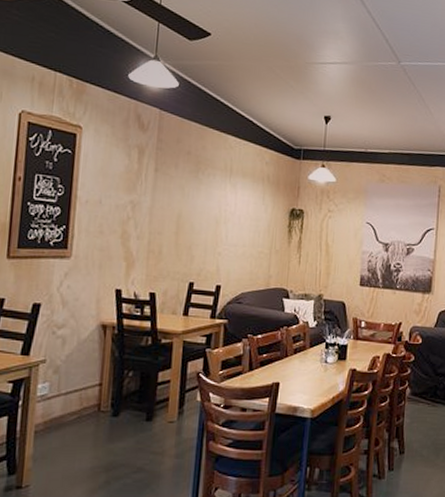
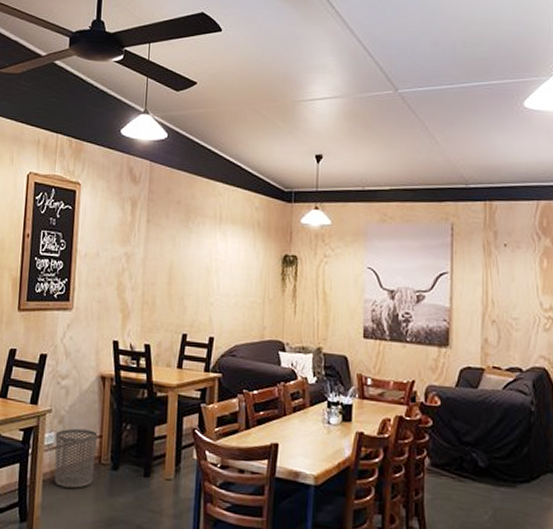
waste bin: none [48,378,97,437] -> present [54,428,98,488]

